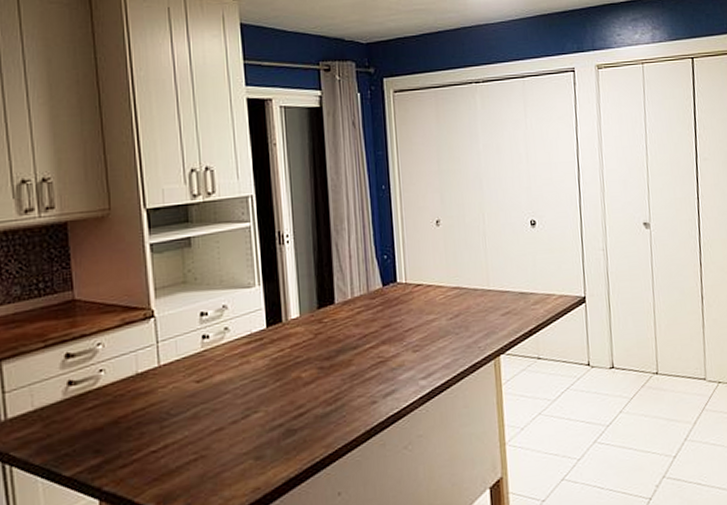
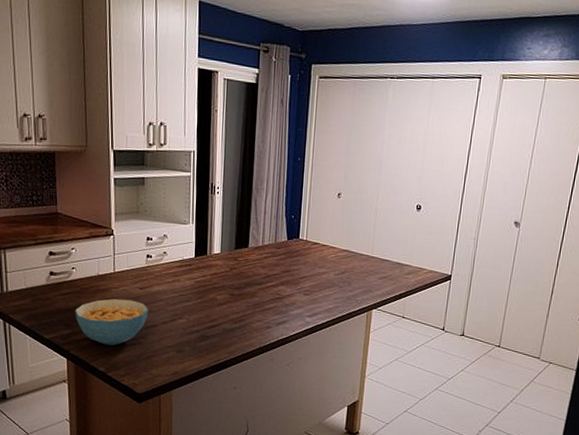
cereal bowl: none [107,399,211,469] -> present [75,299,148,345]

